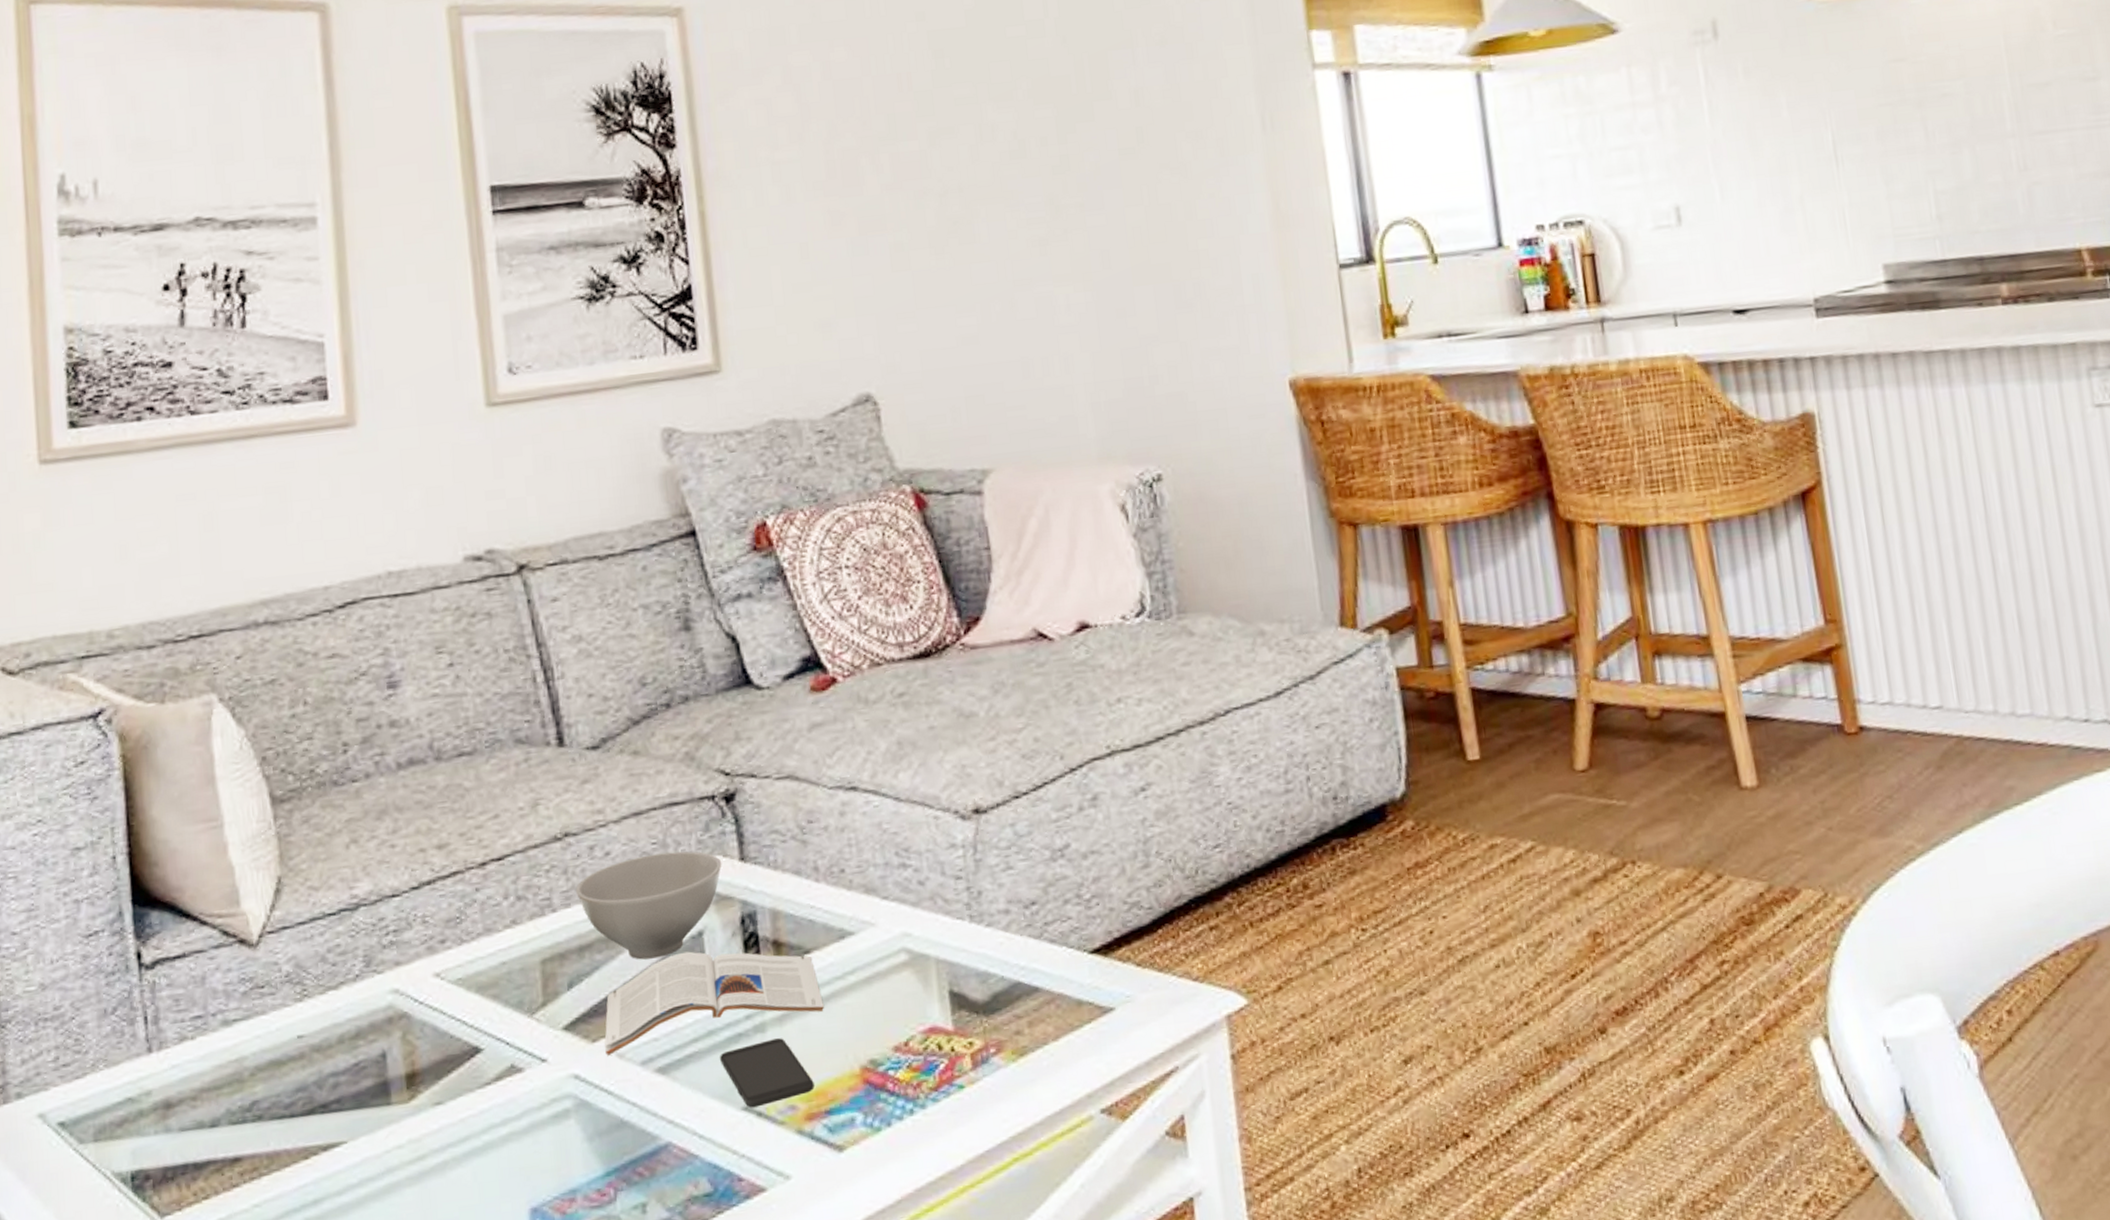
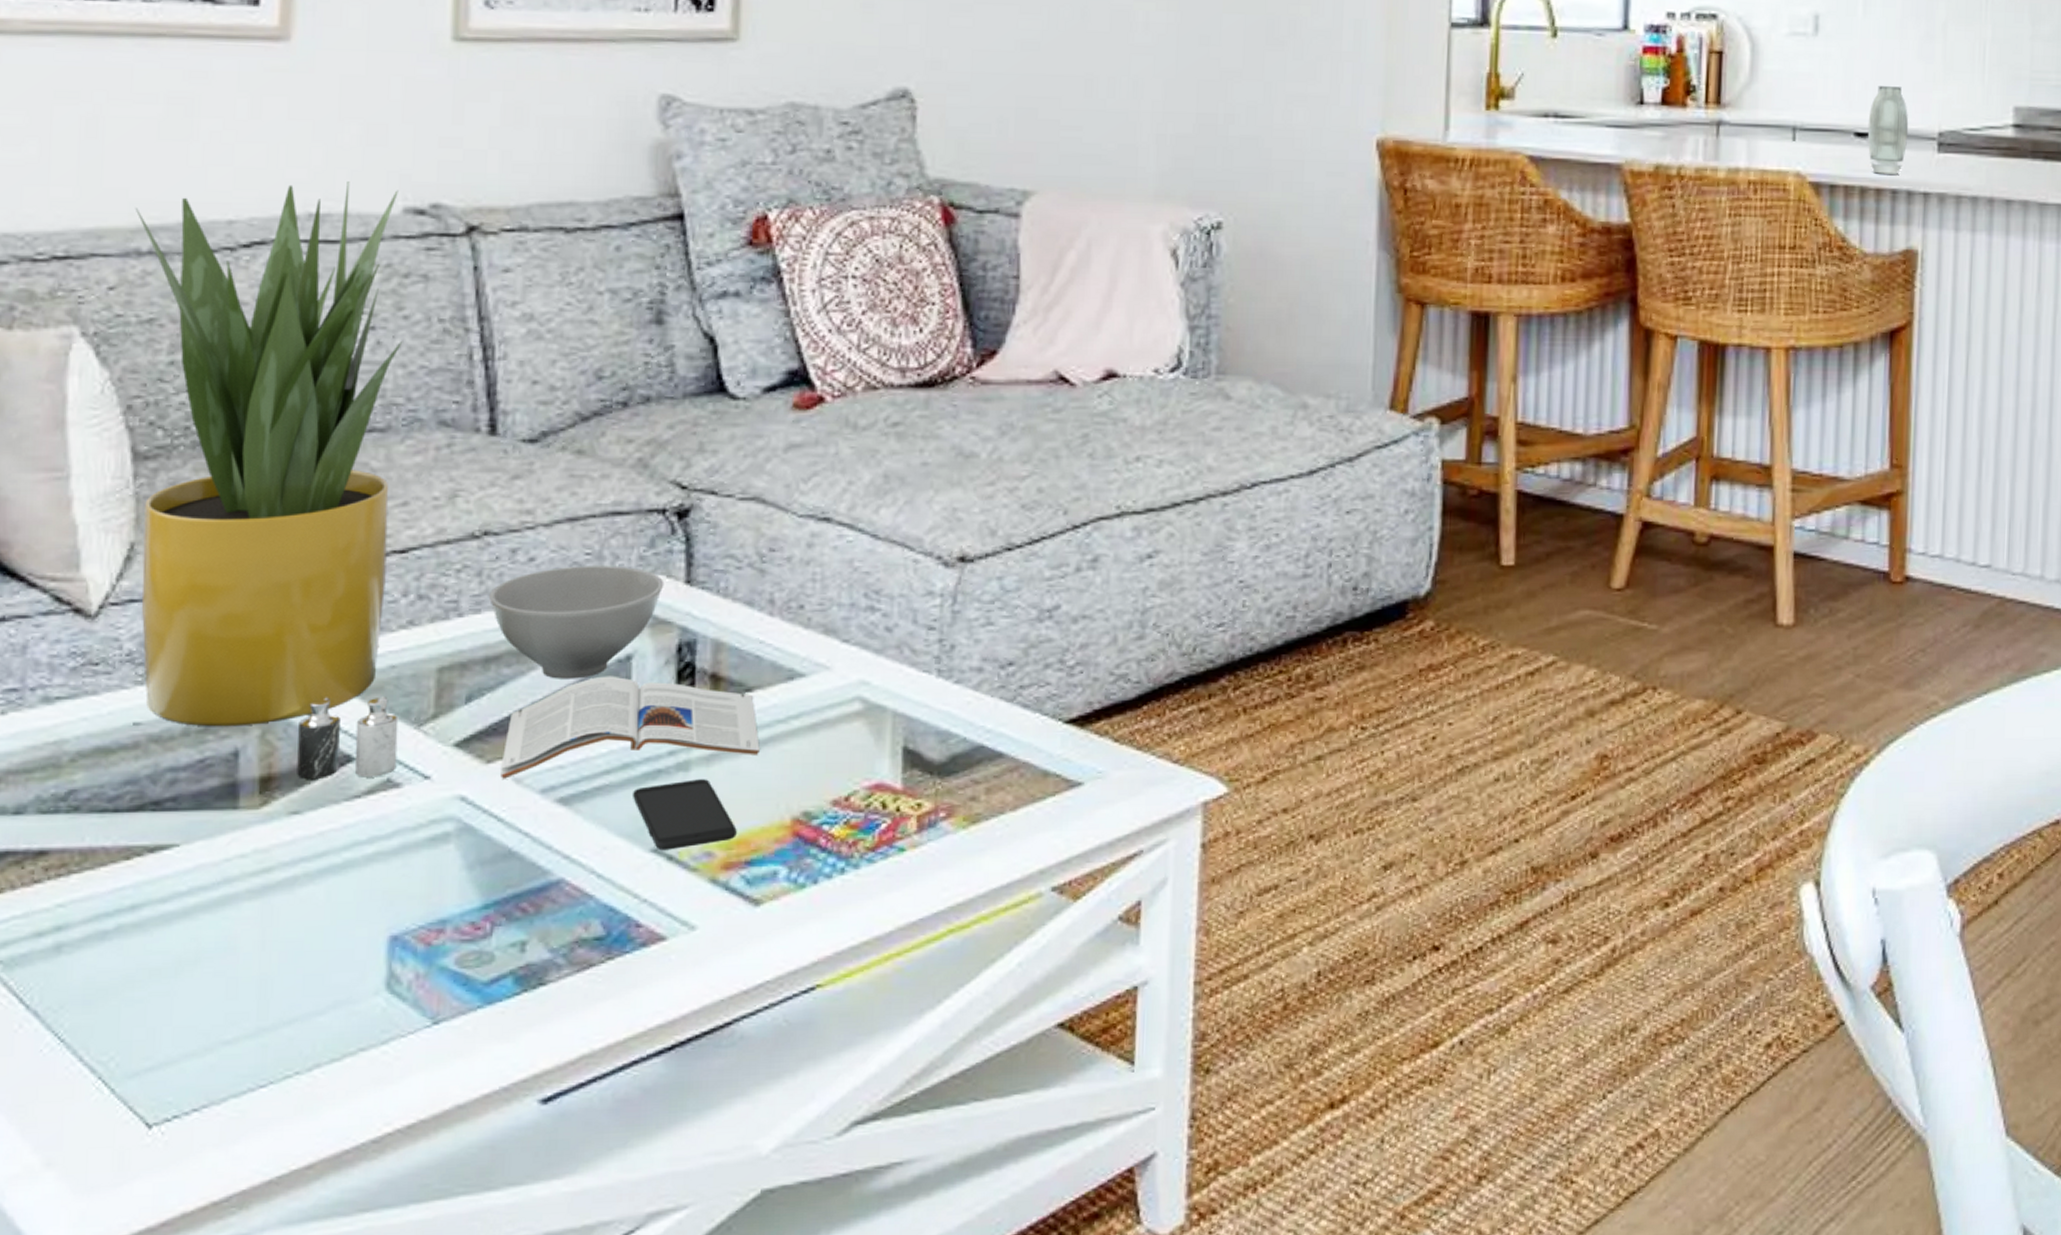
planter: none [249,540,491,1034] -> present [134,181,403,727]
candle: none [432,990,518,1072] -> present [297,696,399,779]
vase: none [1743,261,1786,346] -> present [1867,86,1909,174]

